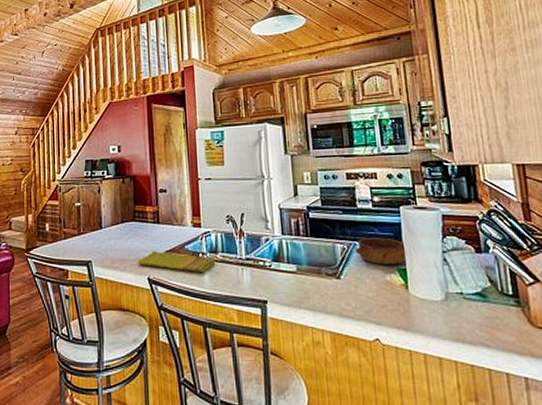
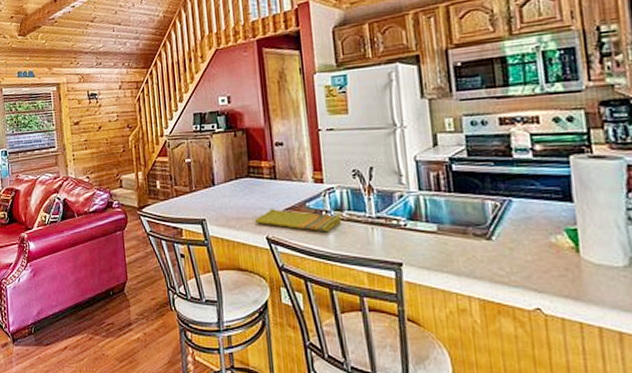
bowl: present [355,237,407,265] -> none [510,192,578,224]

